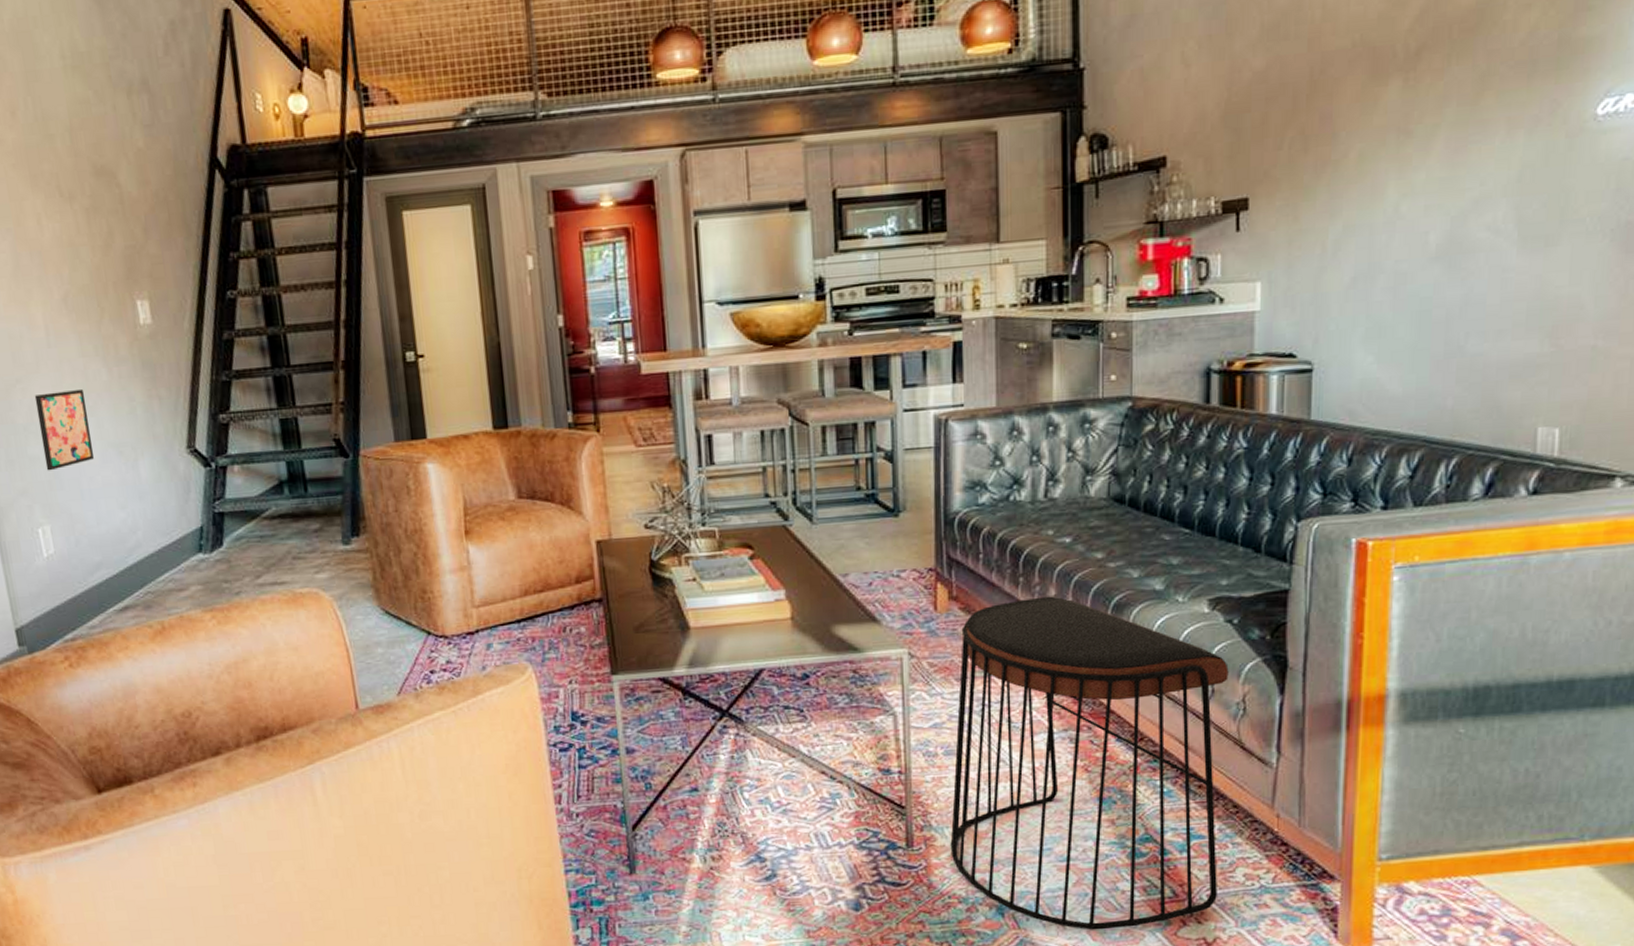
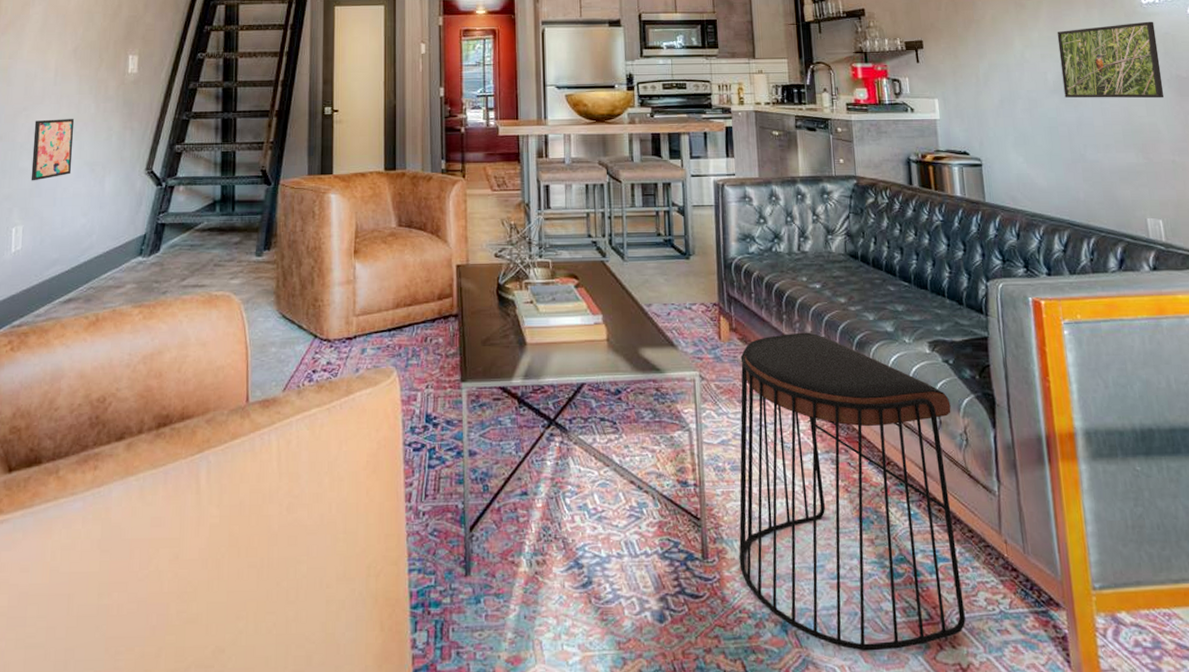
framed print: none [1450,142,1609,267] -> present [1057,21,1164,99]

